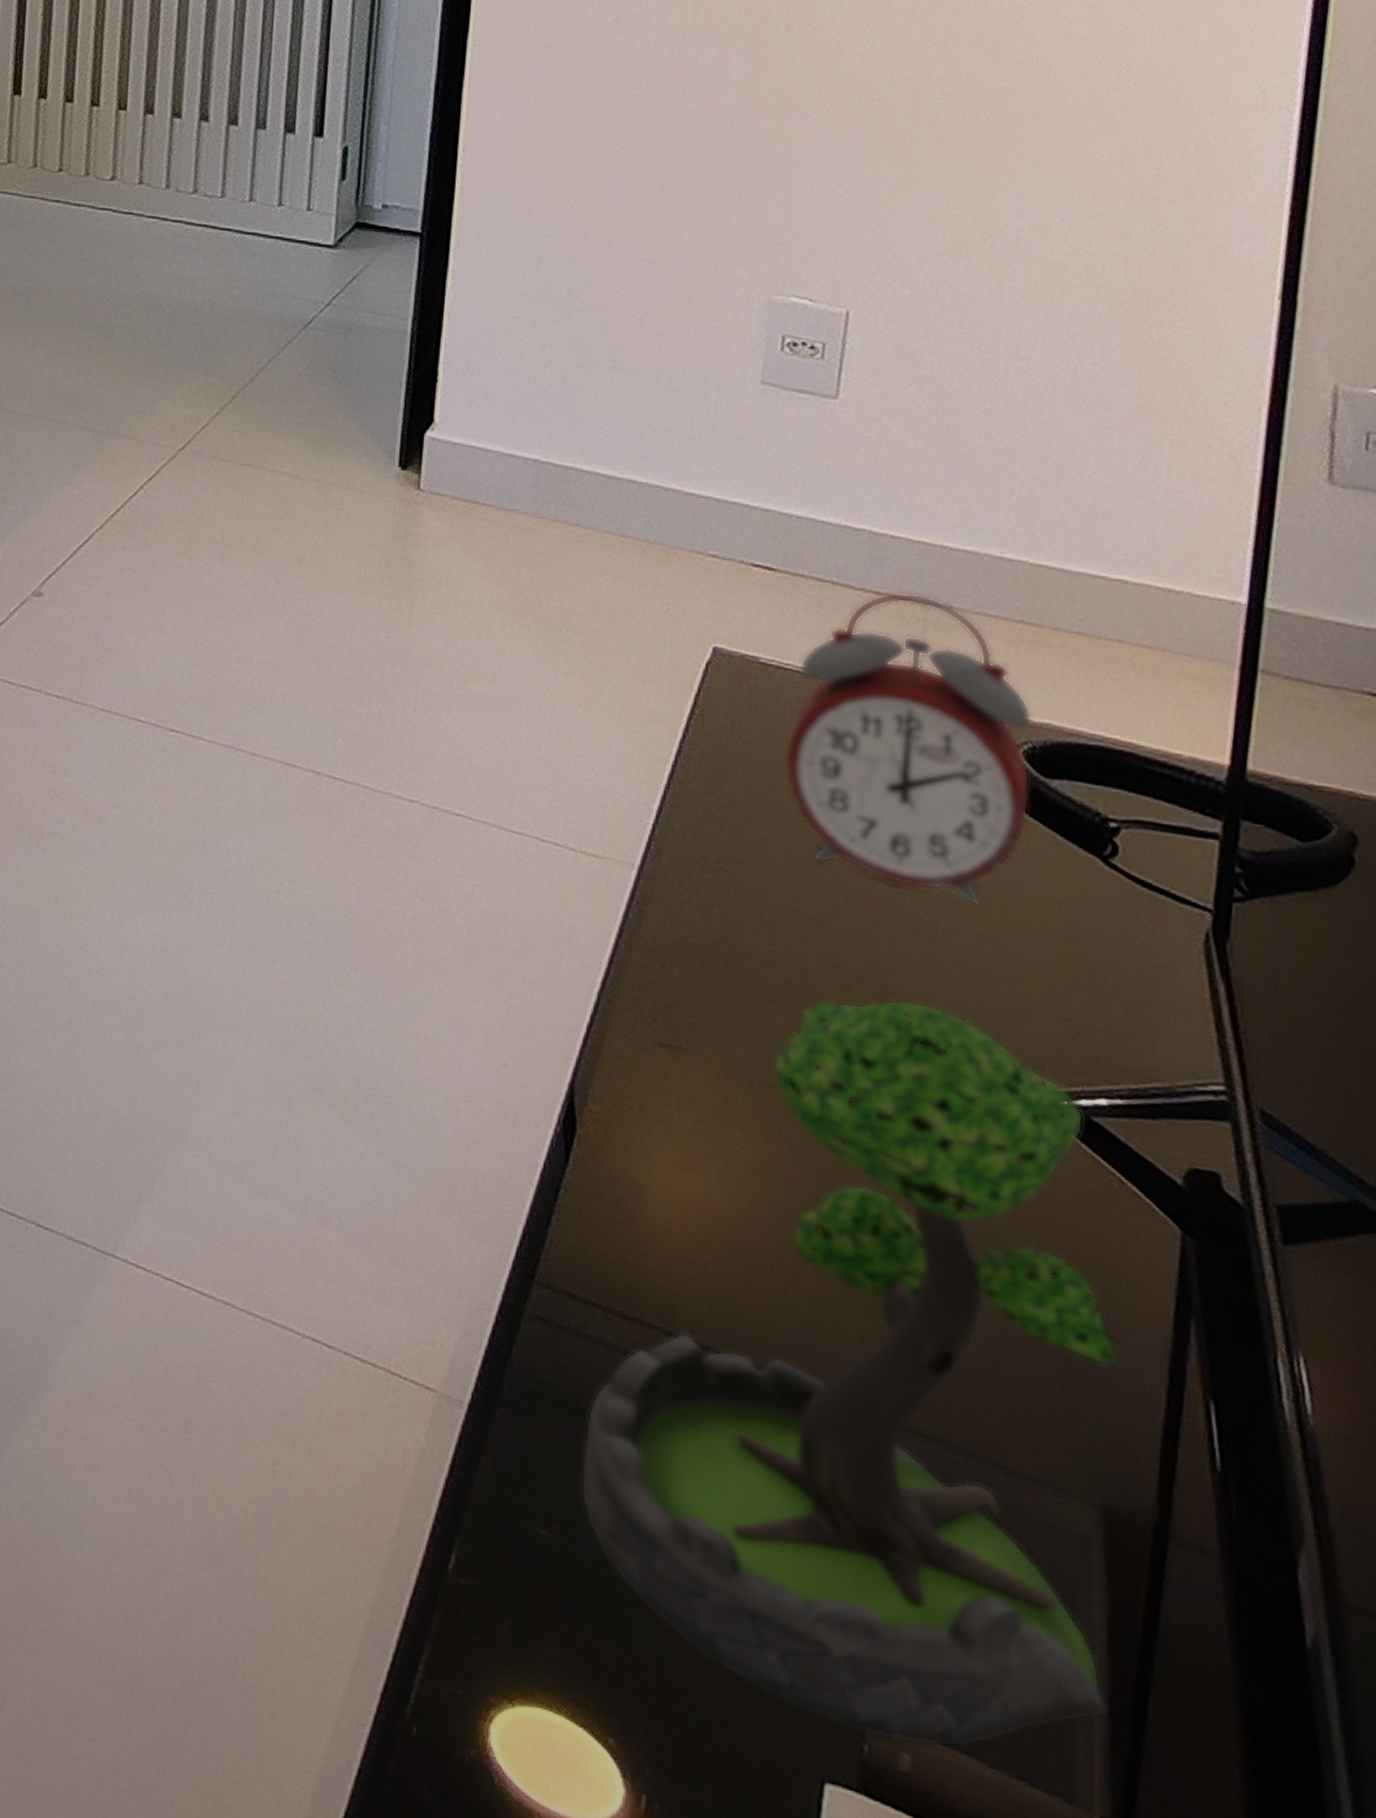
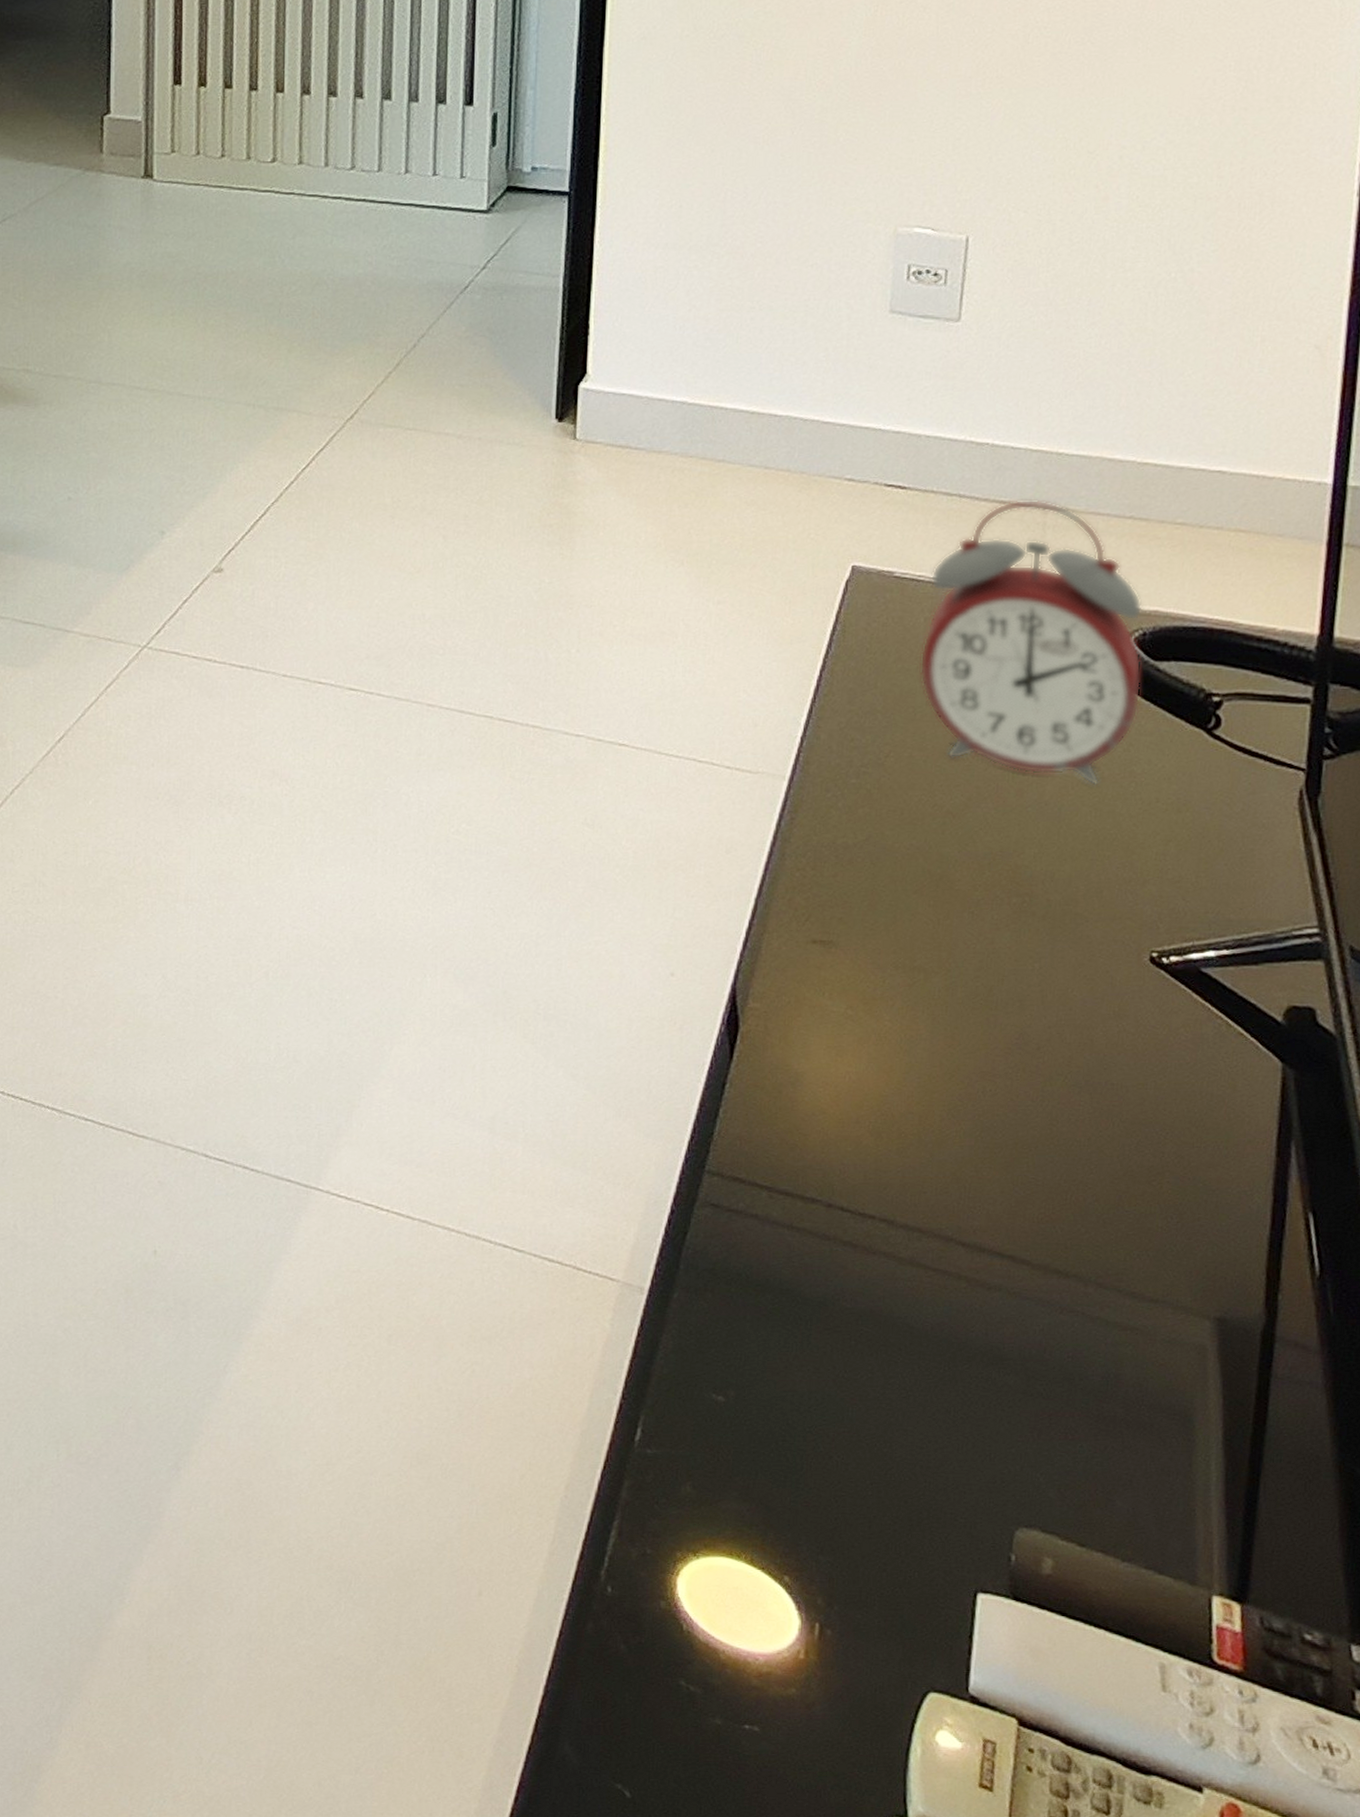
plant: present [580,999,1118,1747] -> none [752,878,1228,1549]

